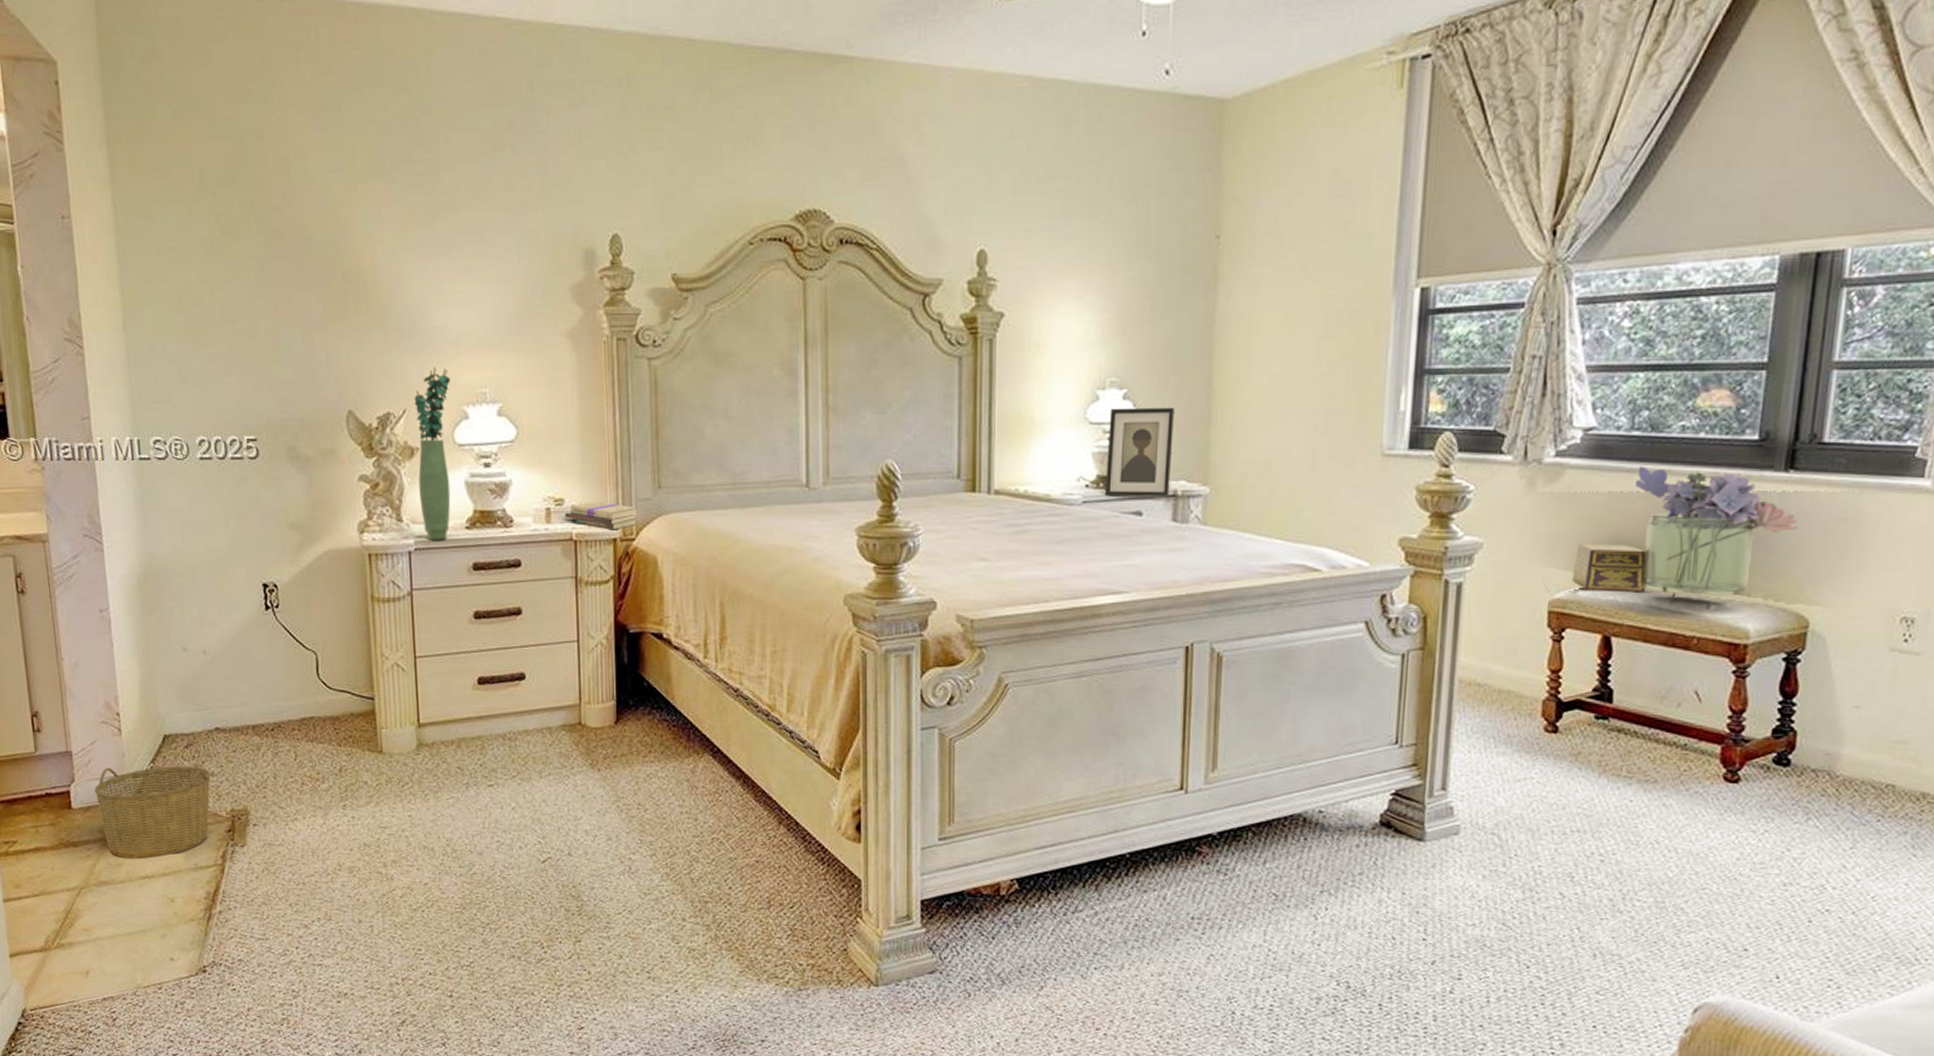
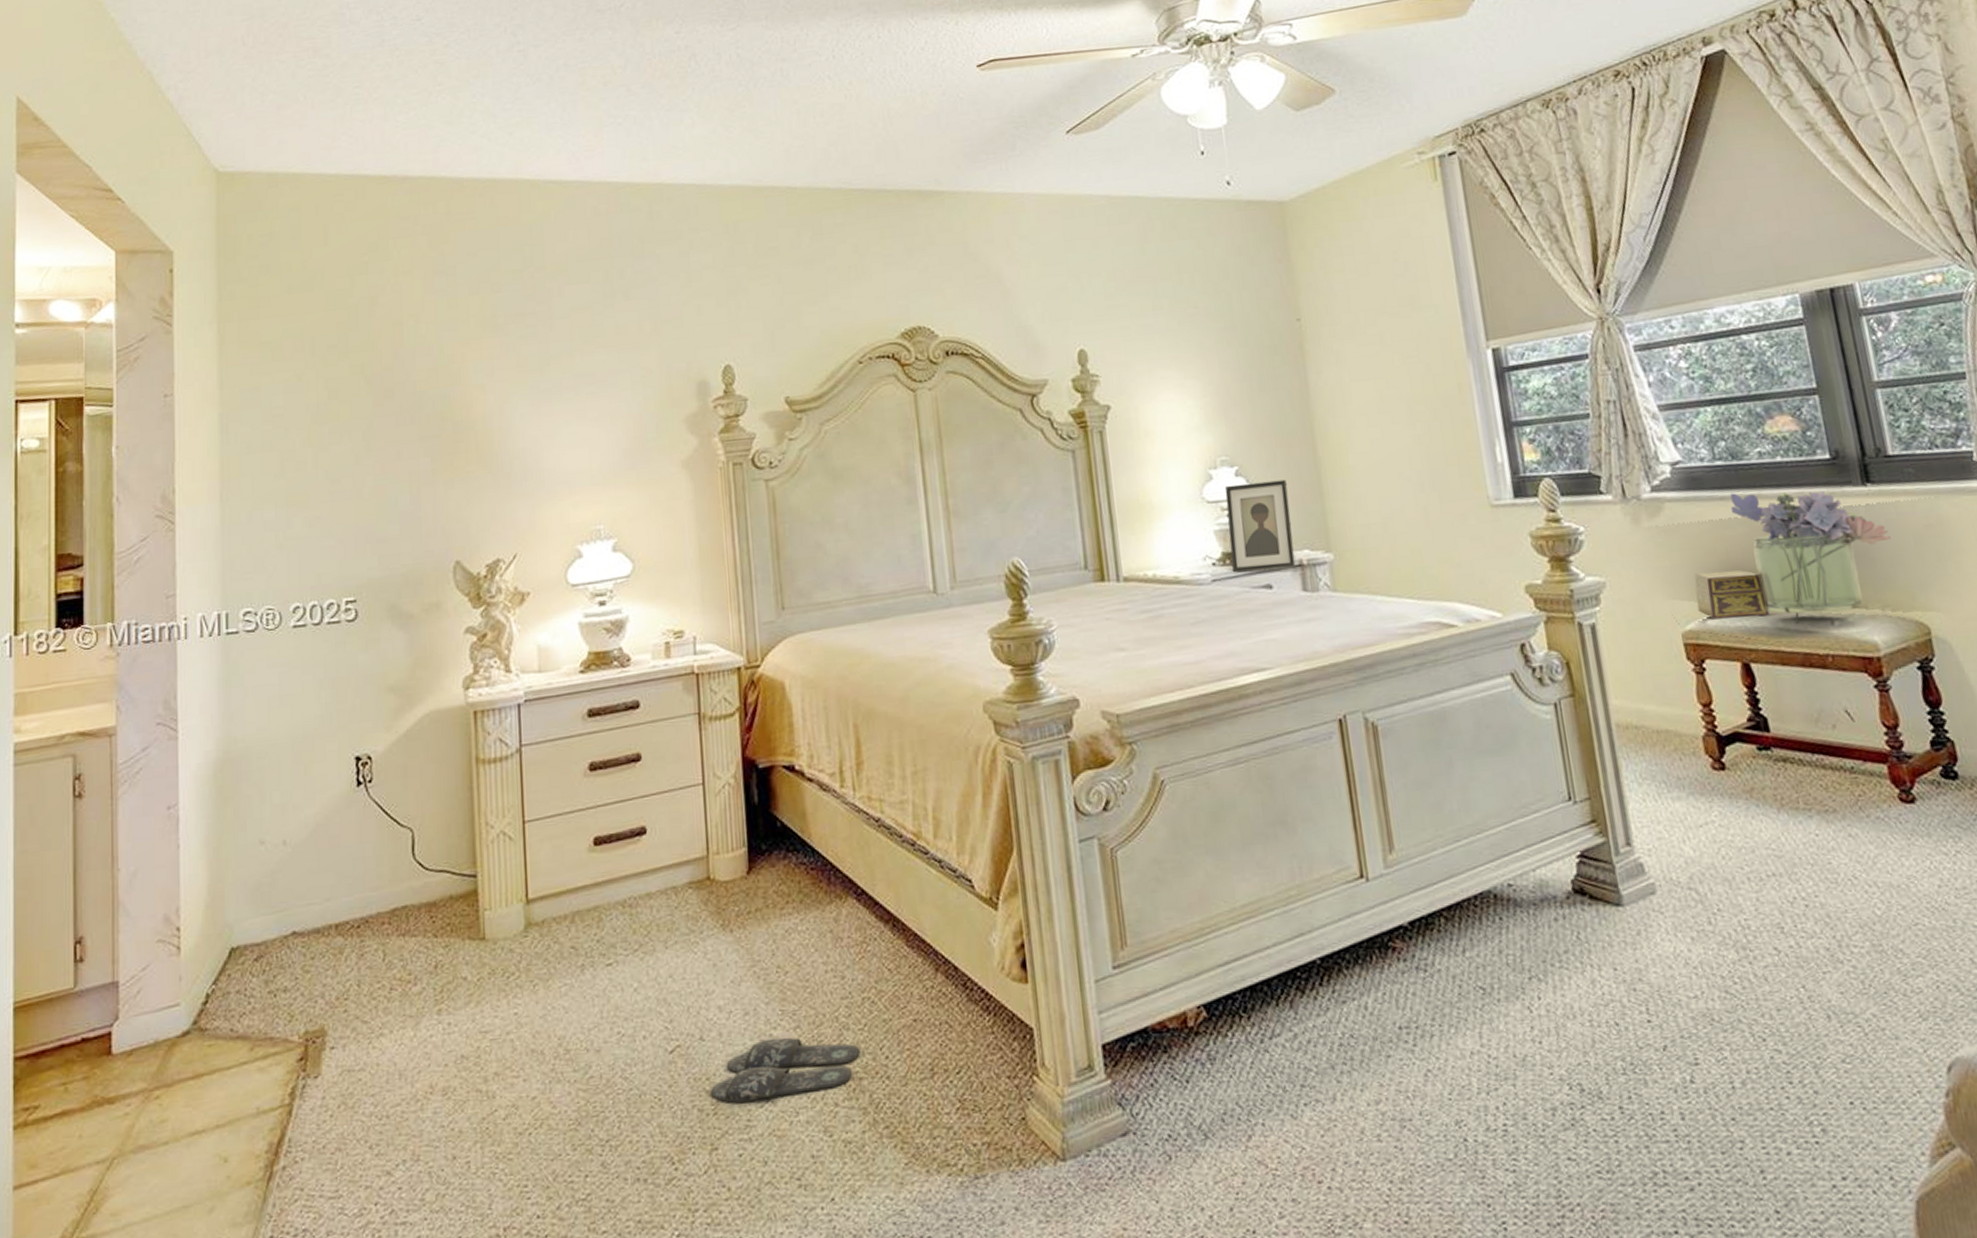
basket: present [94,765,211,860] -> none [141,982,284,1113]
vase: present [414,367,451,540] -> none [525,508,564,689]
books: present [564,501,638,530] -> none [685,629,762,659]
slippers: none [576,861,707,910] -> present [711,1037,860,1104]

